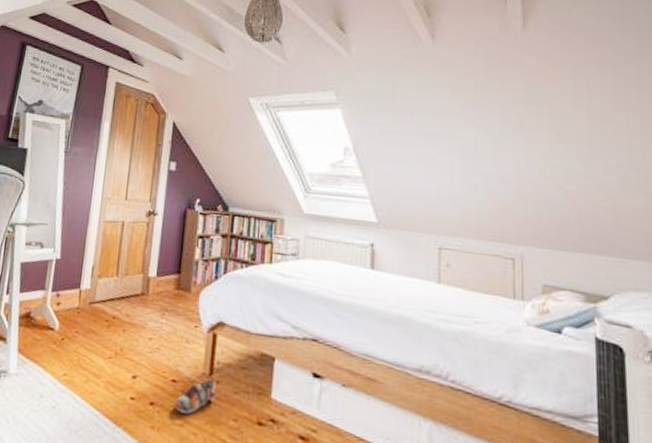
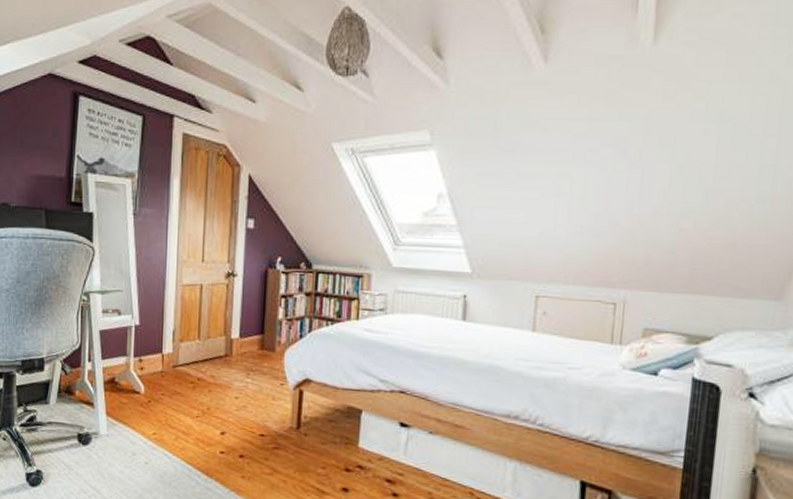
shoe: present [174,379,216,414] -> none [264,432,304,464]

